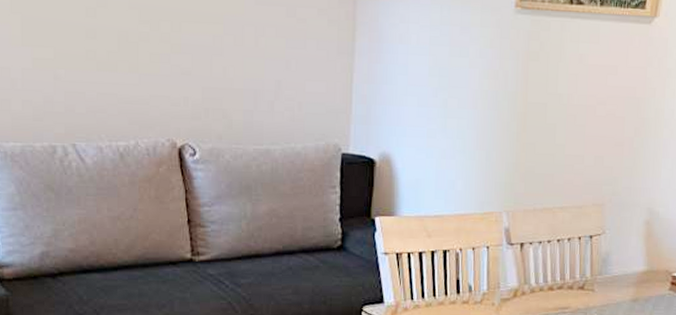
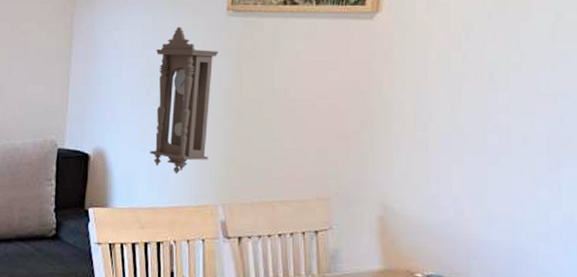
pendulum clock: none [437,22,506,180] -> present [150,26,218,174]

